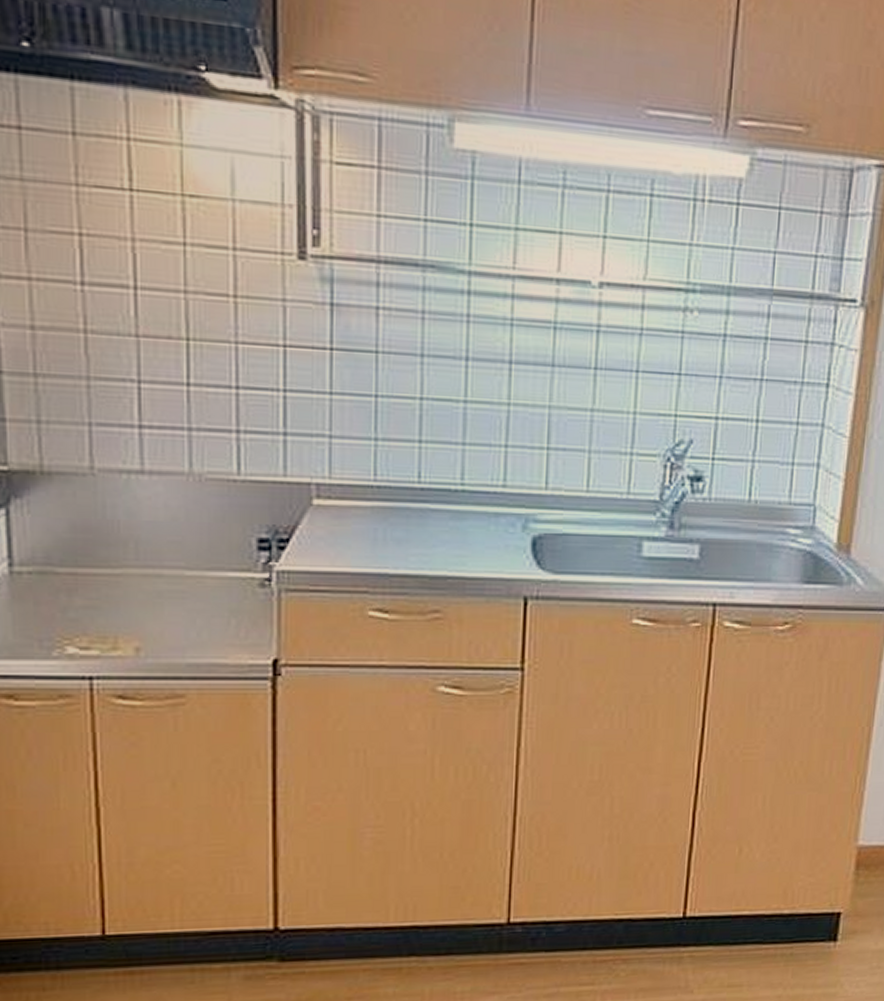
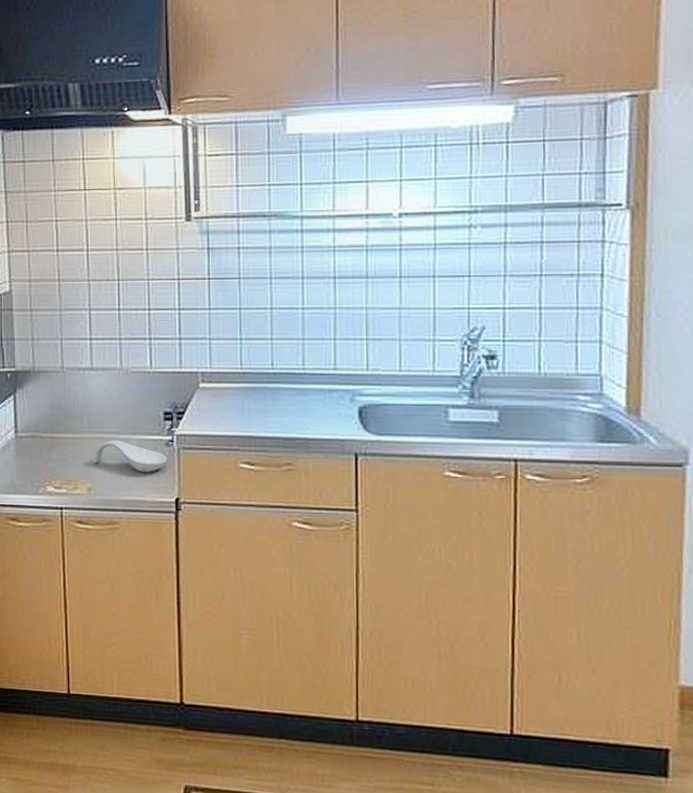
spoon rest: none [142,578,262,624] -> present [92,440,168,472]

